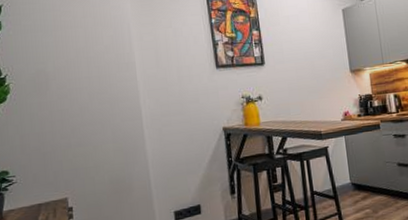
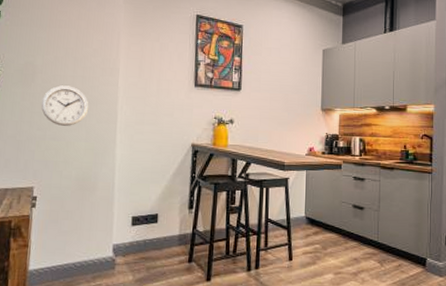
wall clock: none [60,88,111,131] -> present [41,85,89,126]

